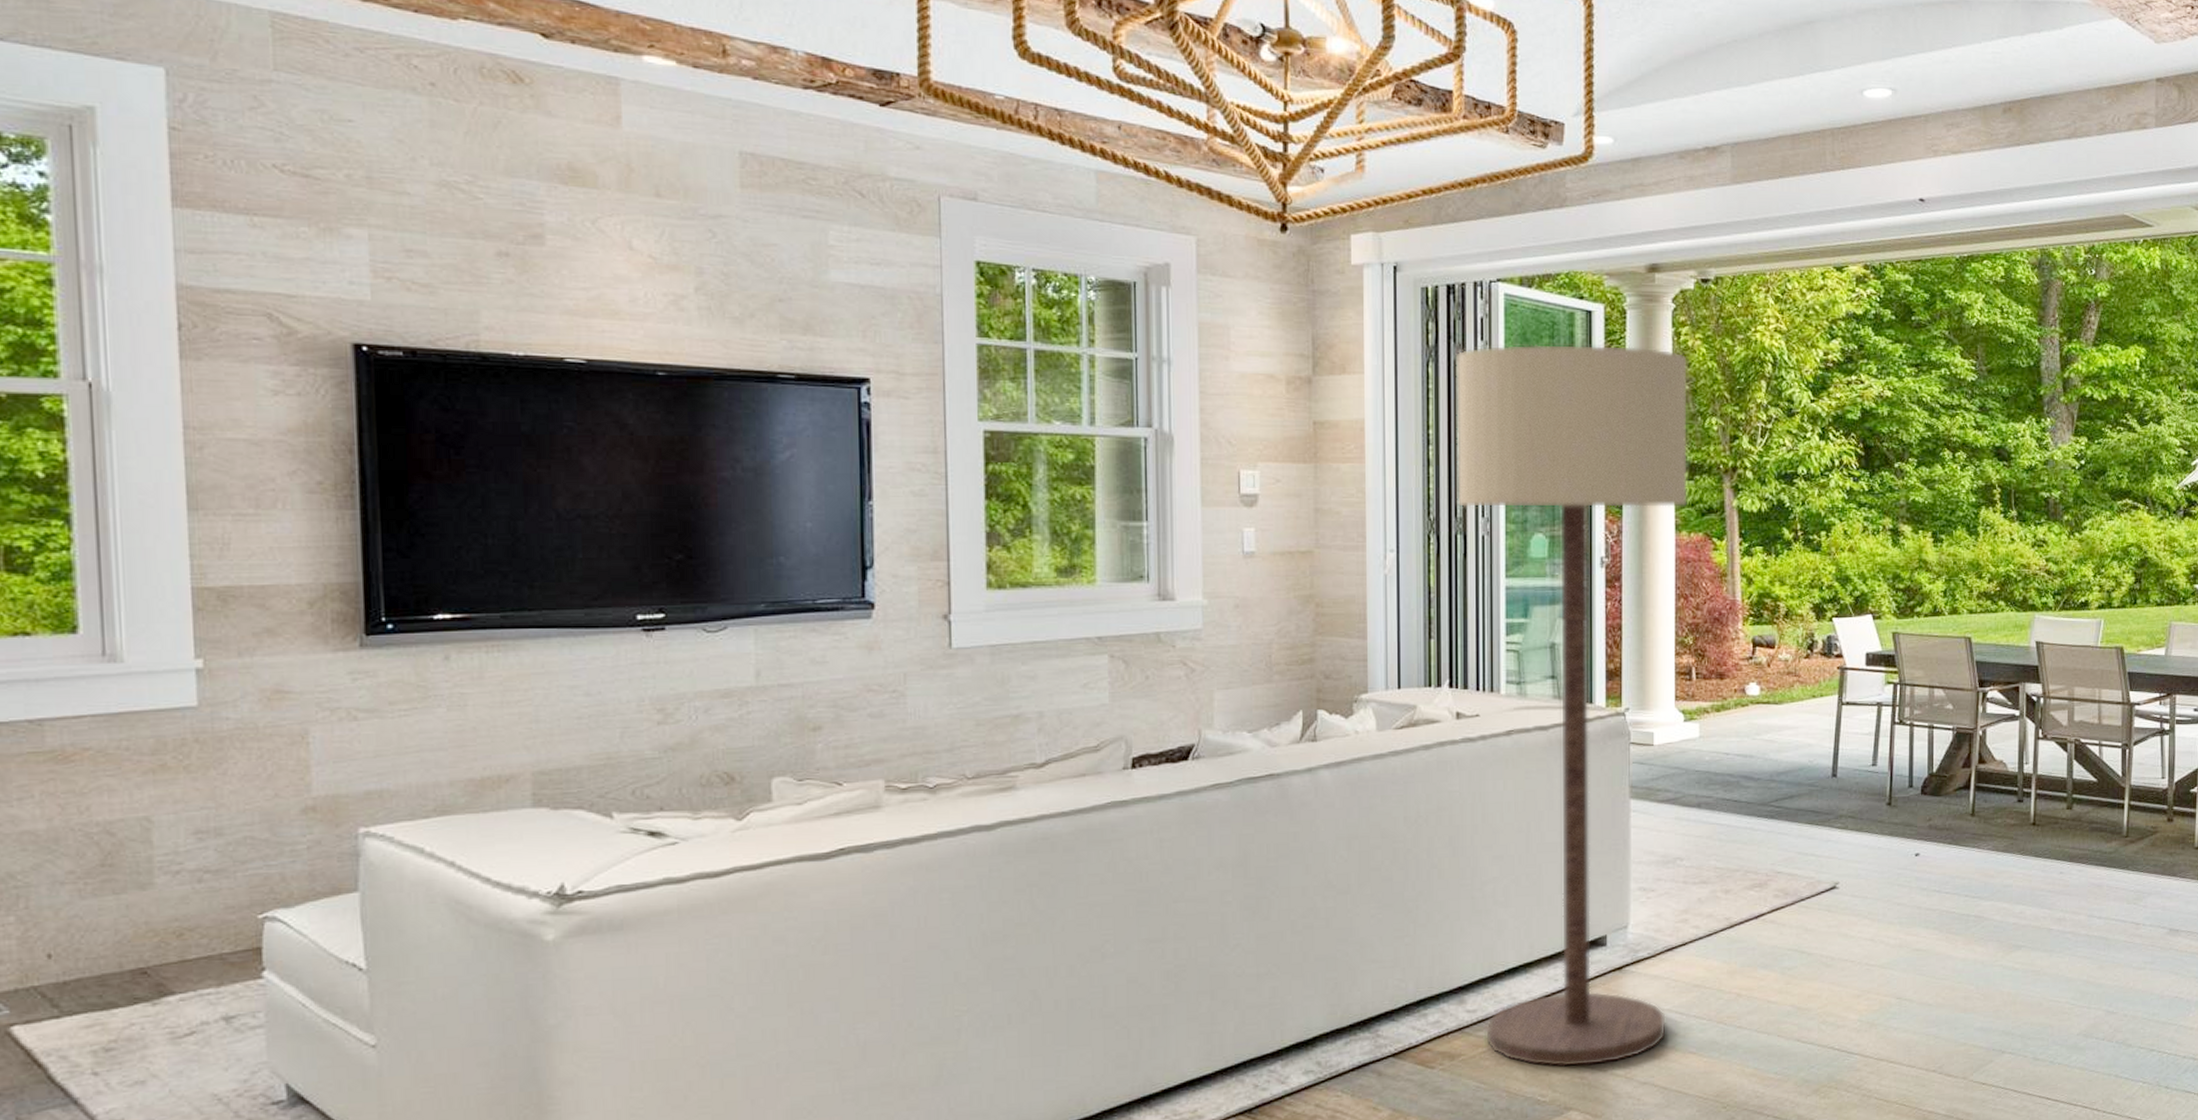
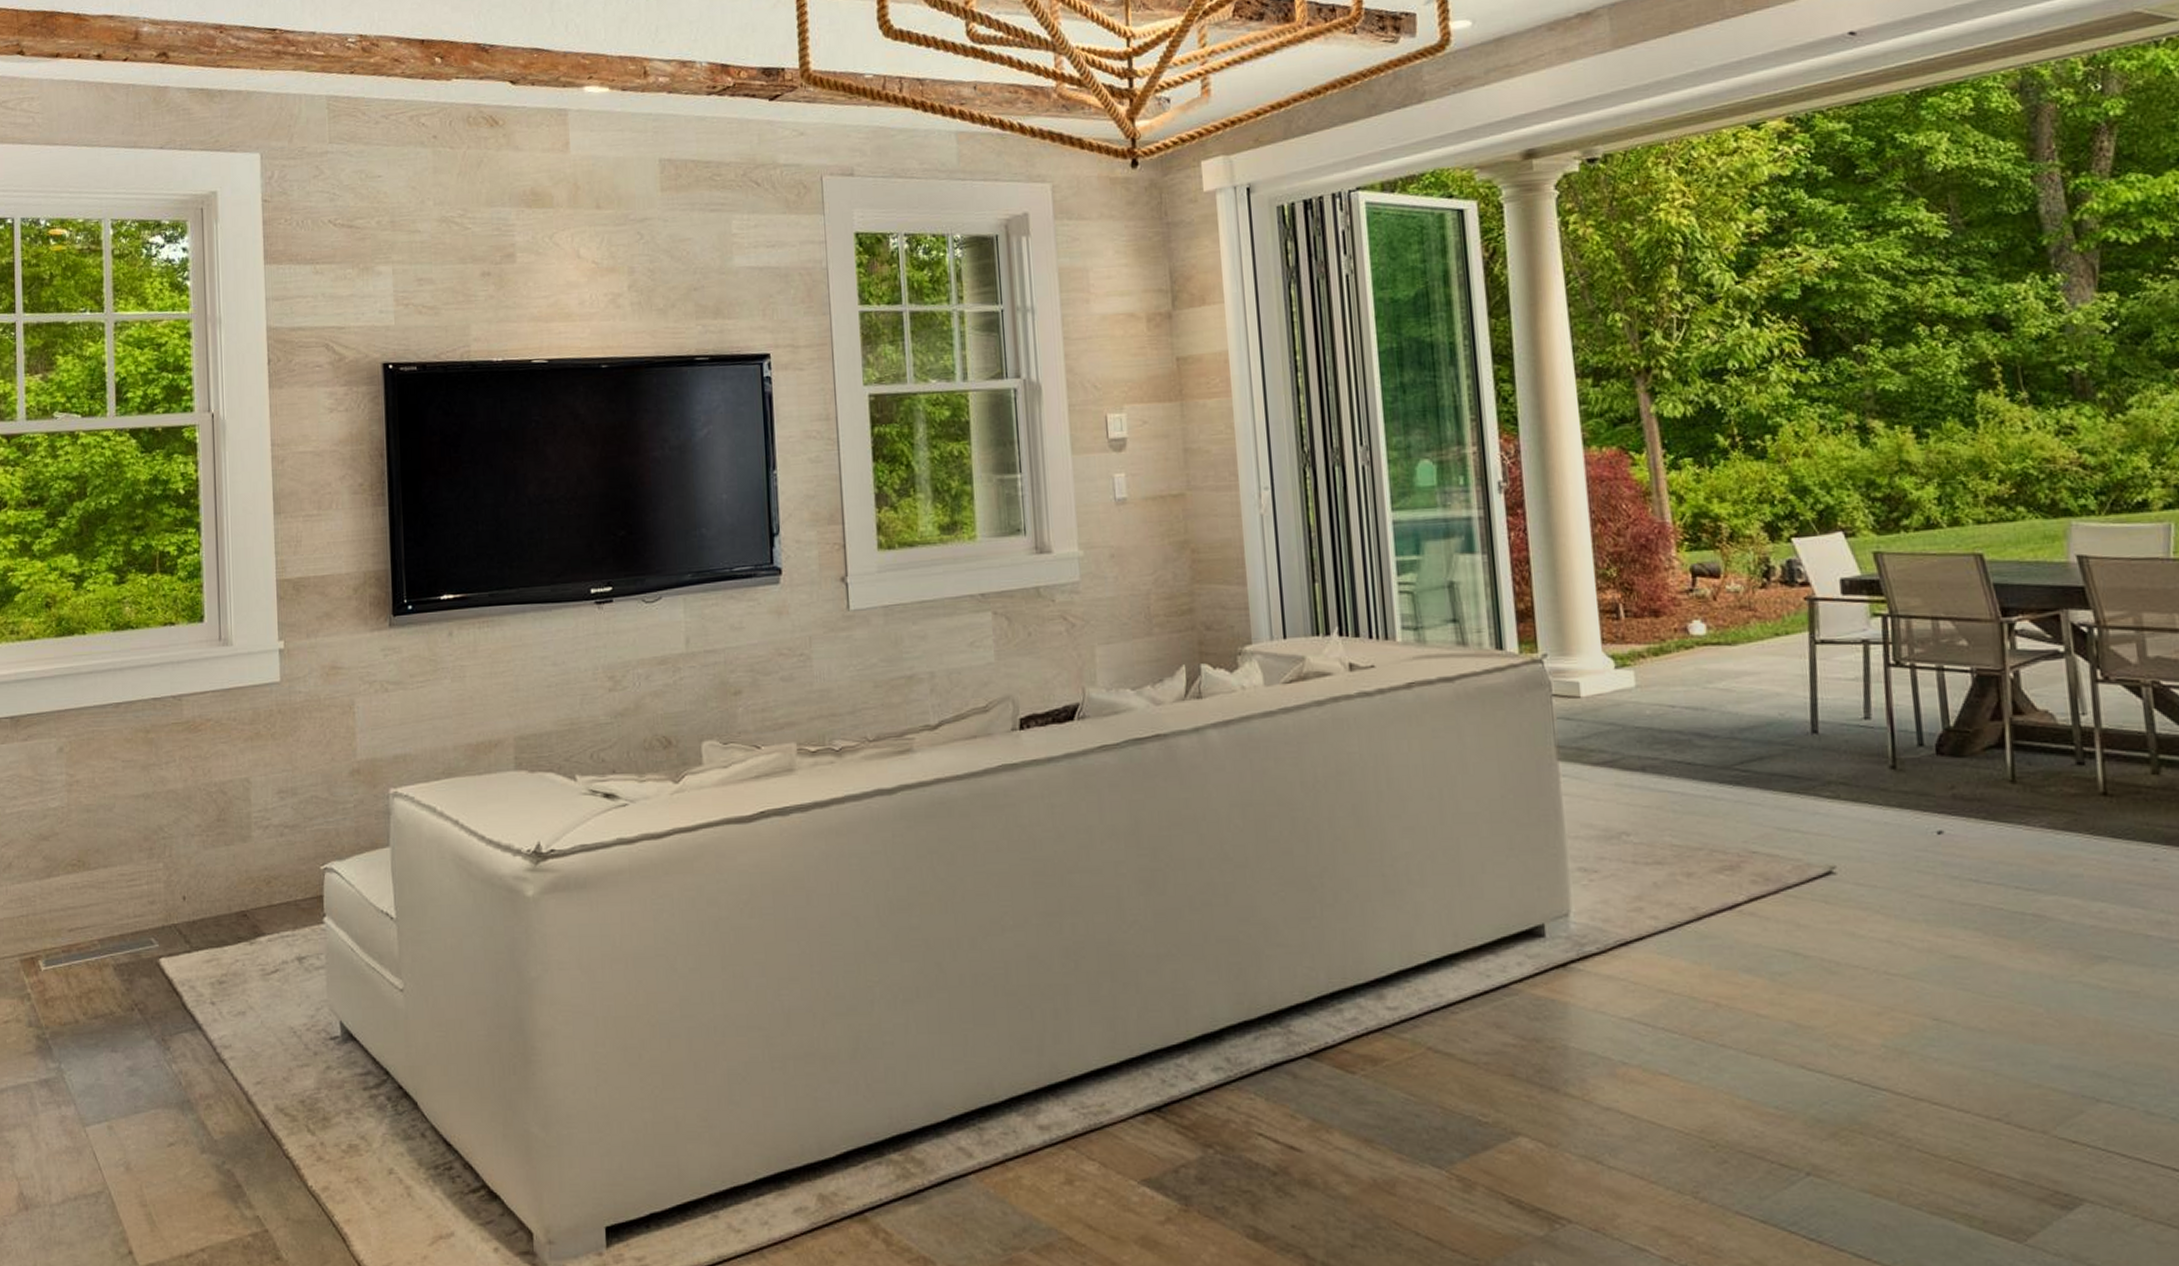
floor lamp: present [1455,343,1689,1067] -> none [1318,242,1629,1083]

